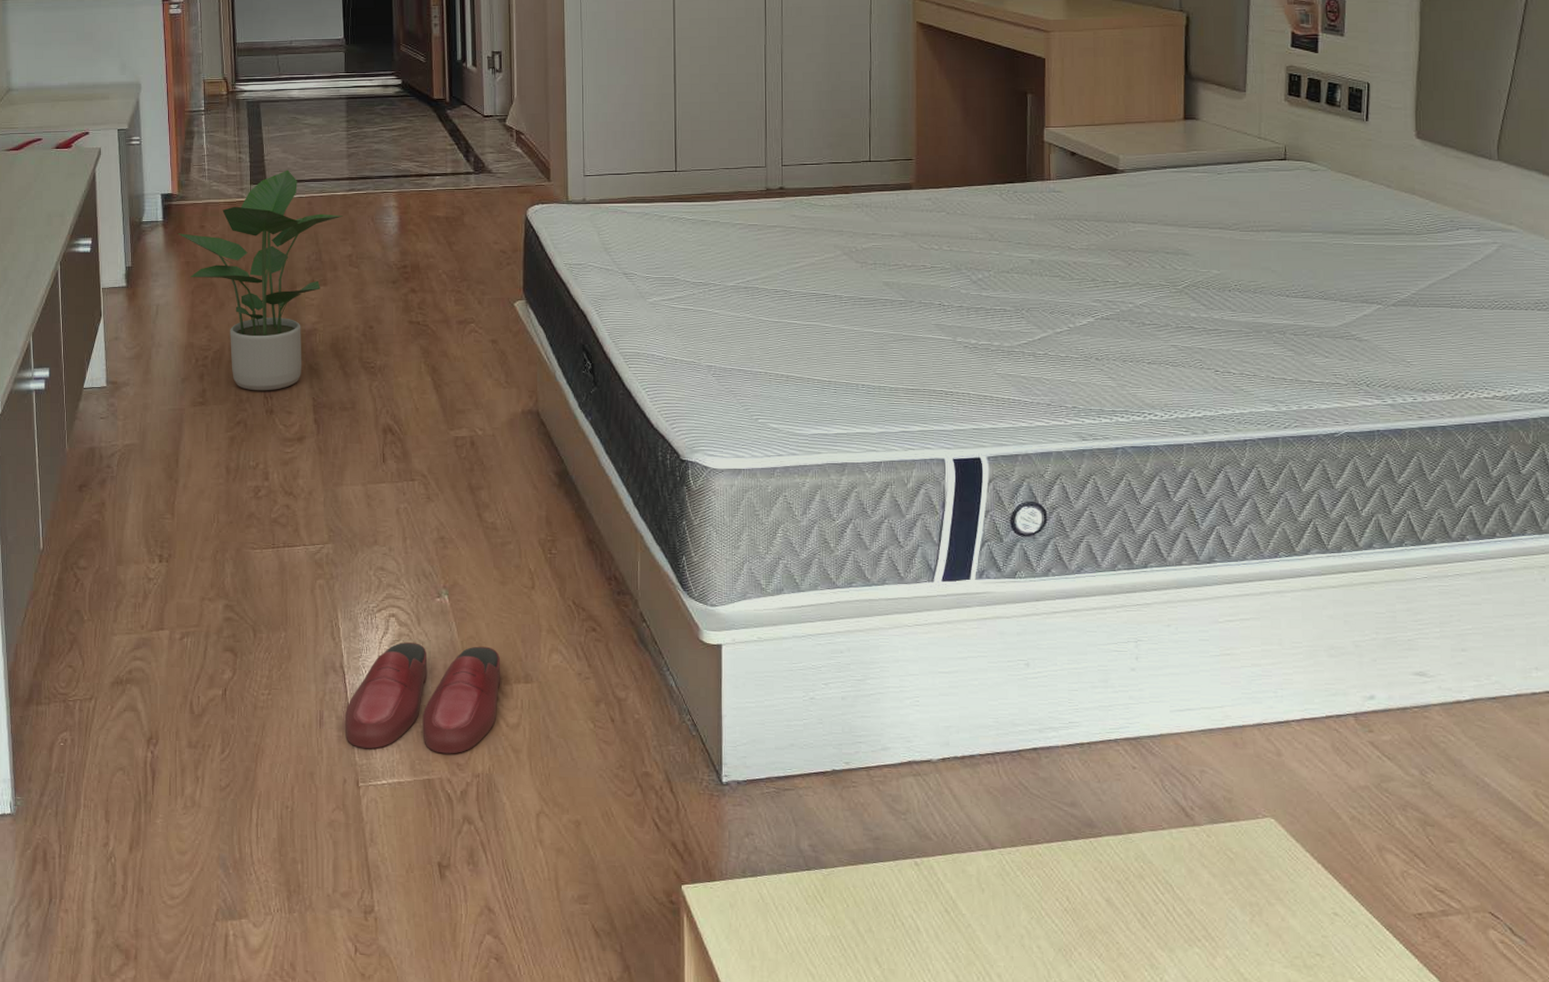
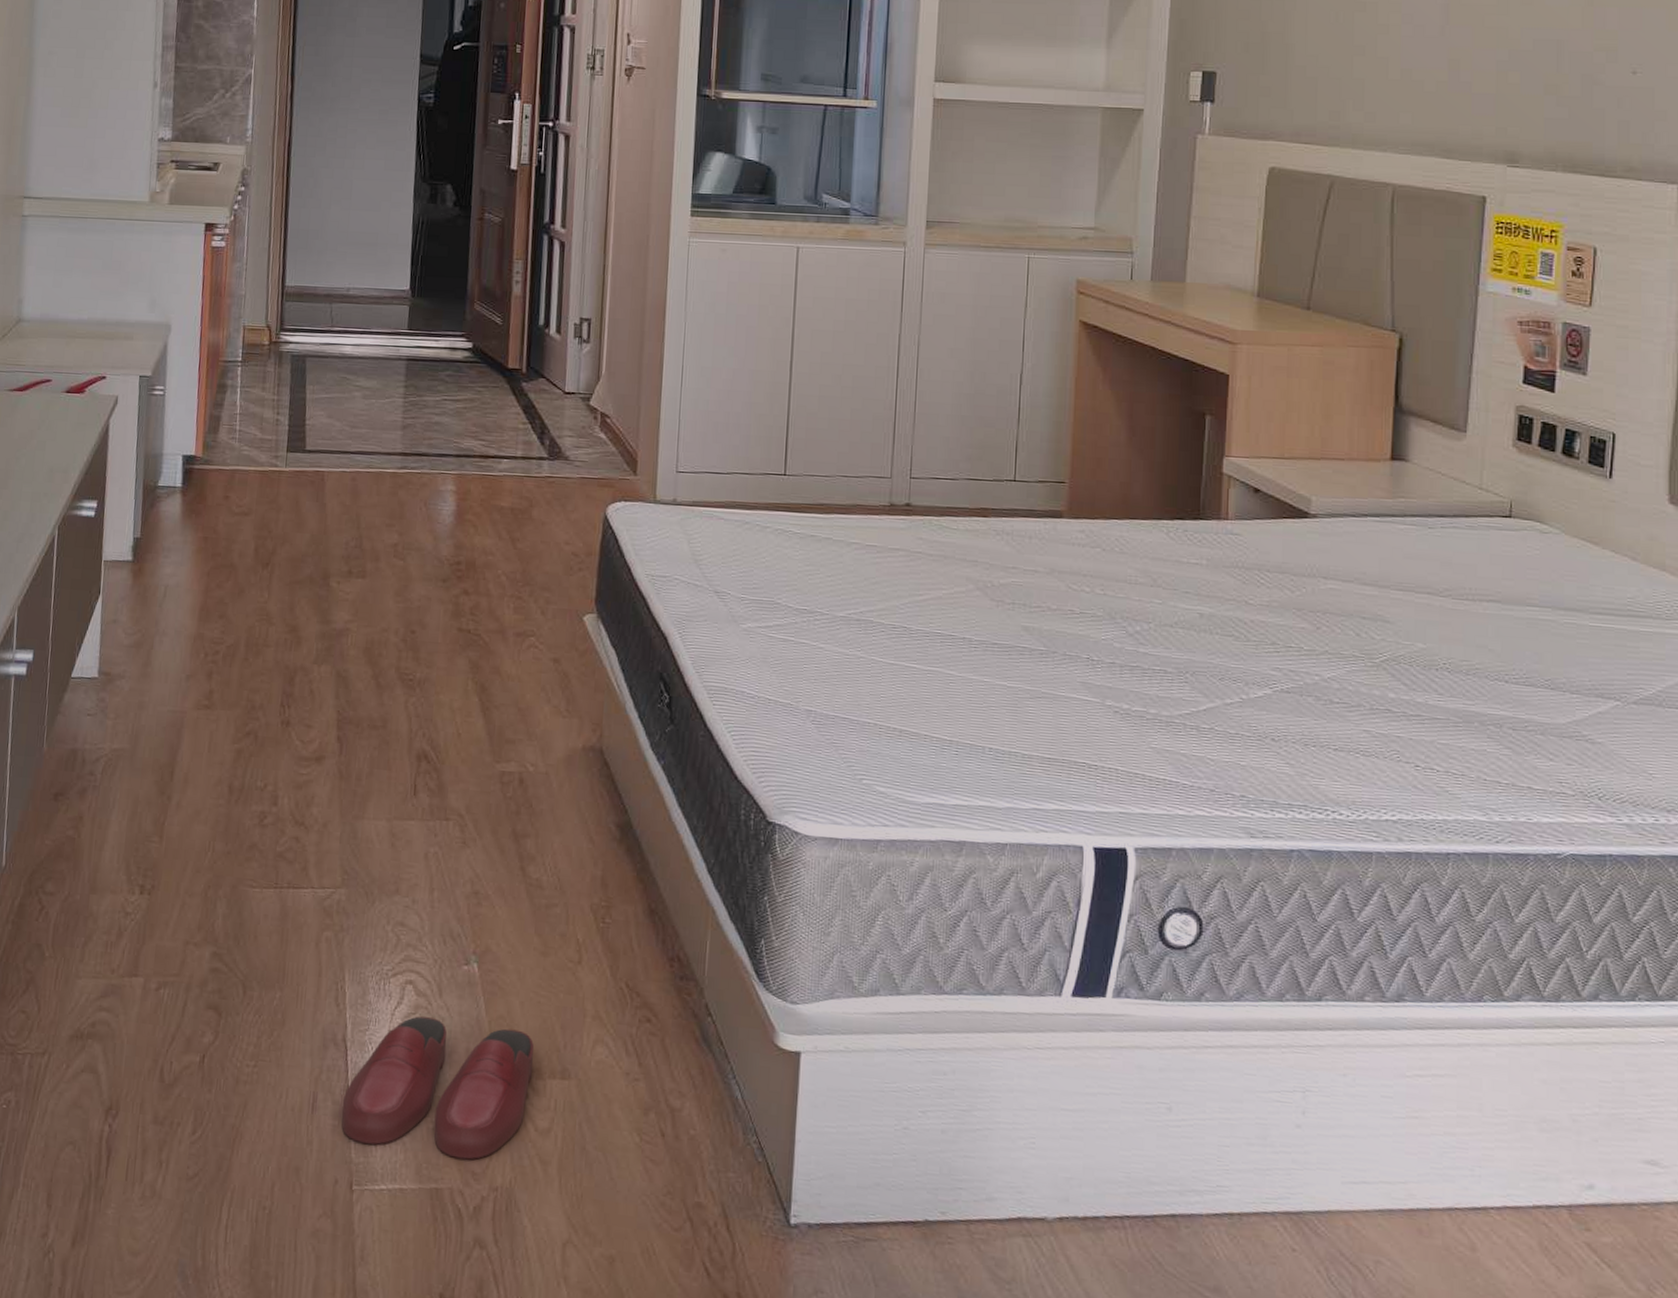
potted plant: present [178,170,343,391] -> none [197,438,392,699]

